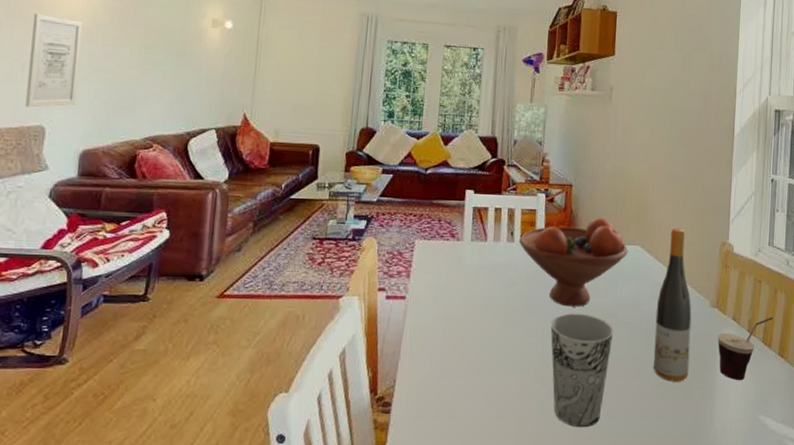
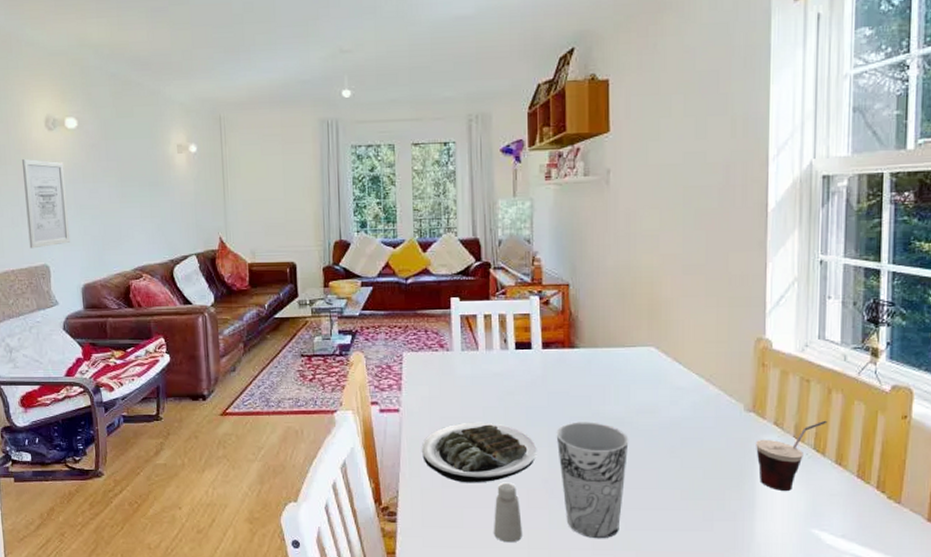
plate: none [423,311,532,372] -> present [422,422,537,483]
saltshaker: none [485,373,513,433] -> present [494,483,522,543]
fruit bowl: present [519,217,628,307] -> none [514,318,640,415]
wine bottle: present [653,228,692,382] -> none [678,324,722,493]

